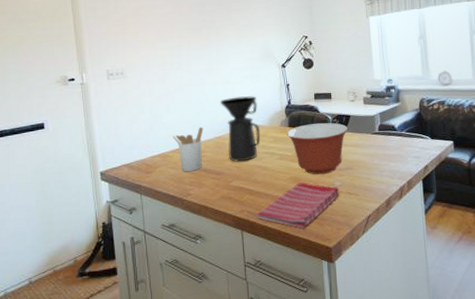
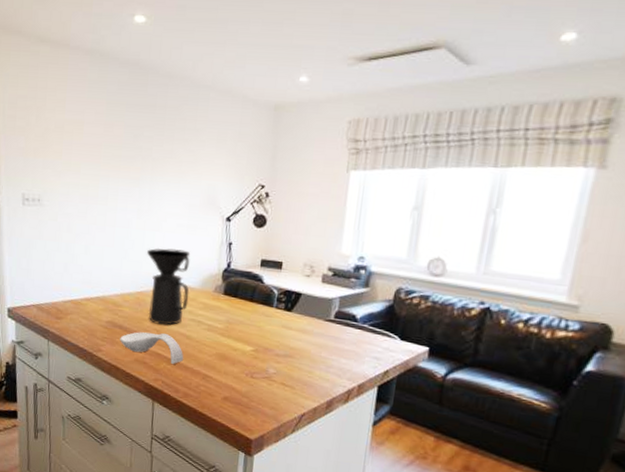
utensil holder: present [172,127,203,171] -> none [88,277,124,326]
spoon rest: none [206,169,264,195] -> present [120,332,184,365]
dish towel: present [256,182,340,228] -> none [171,361,272,413]
mixing bowl: present [286,123,348,175] -> none [219,295,296,358]

